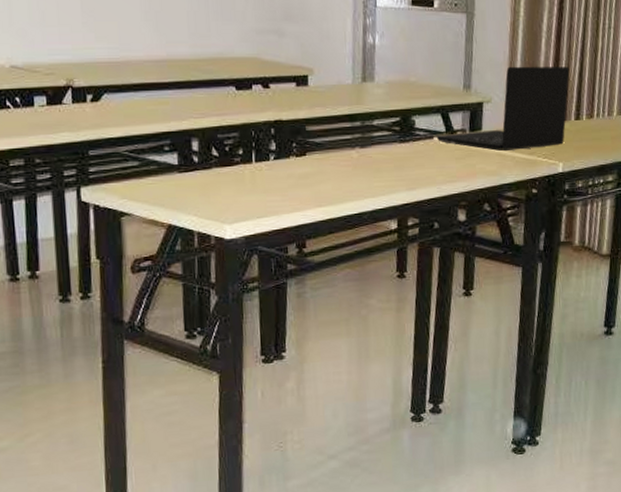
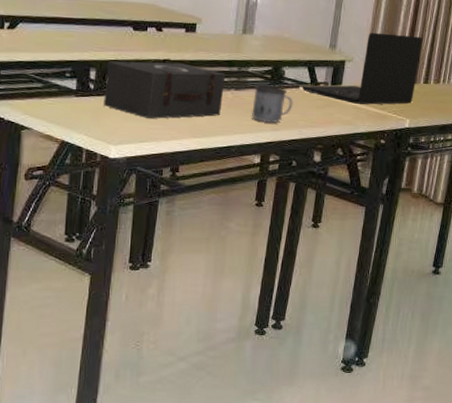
first aid kit: none [210,122,348,191] -> present [104,59,226,119]
mug: none [382,138,428,183] -> present [252,84,293,124]

